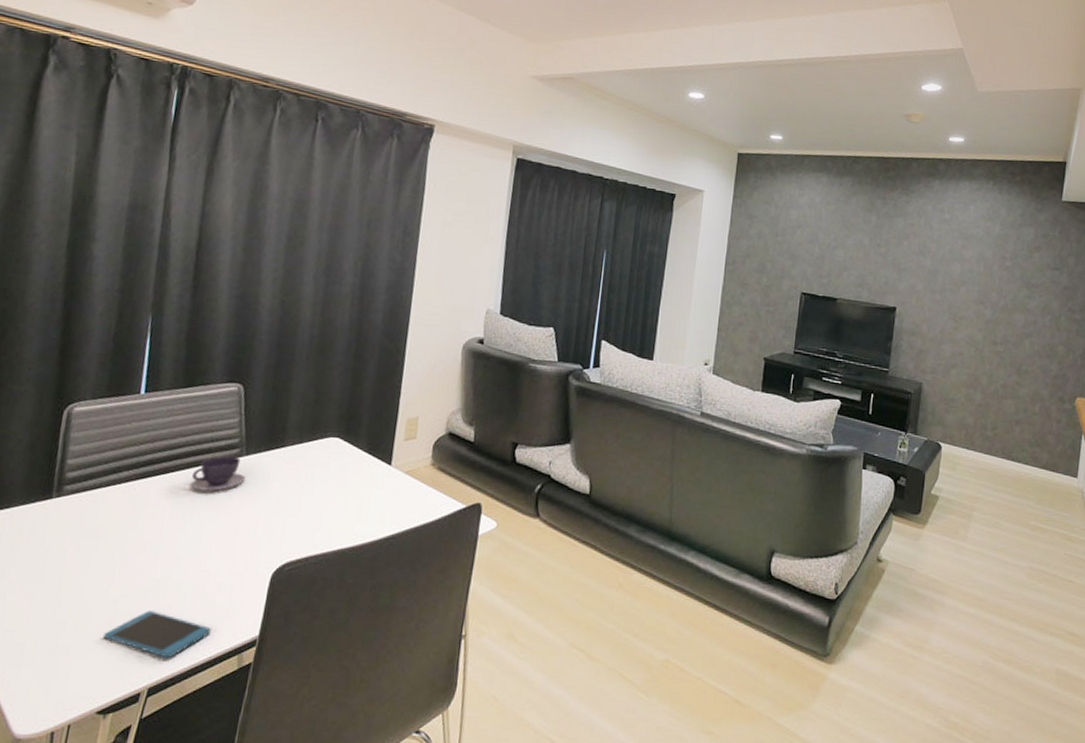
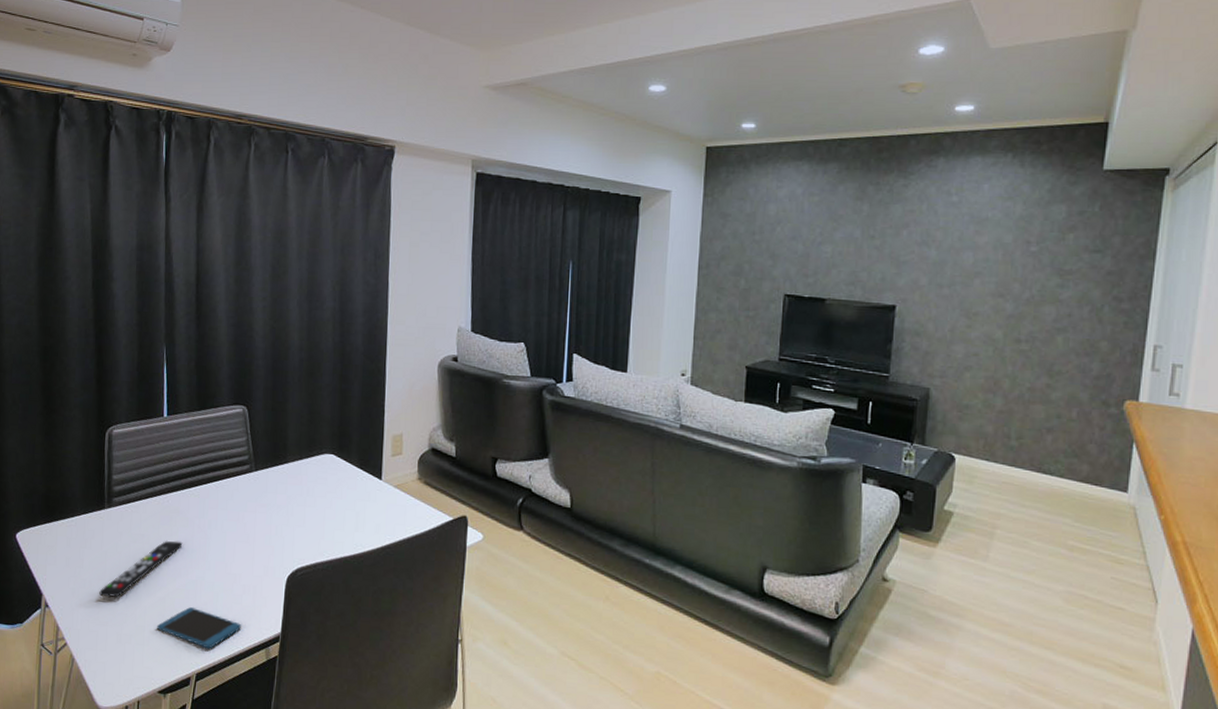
remote control: none [32,533,148,603] -> present [99,540,183,598]
teacup: present [191,456,245,491] -> none [213,471,257,503]

